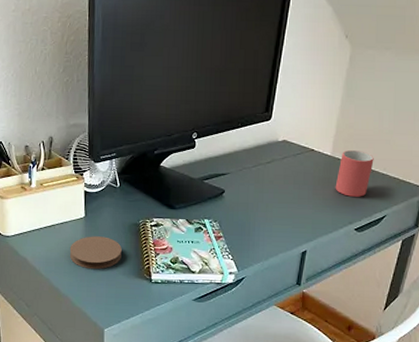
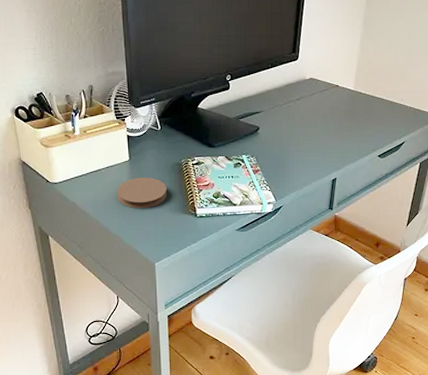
mug: present [335,150,374,197] -> none [359,84,392,127]

